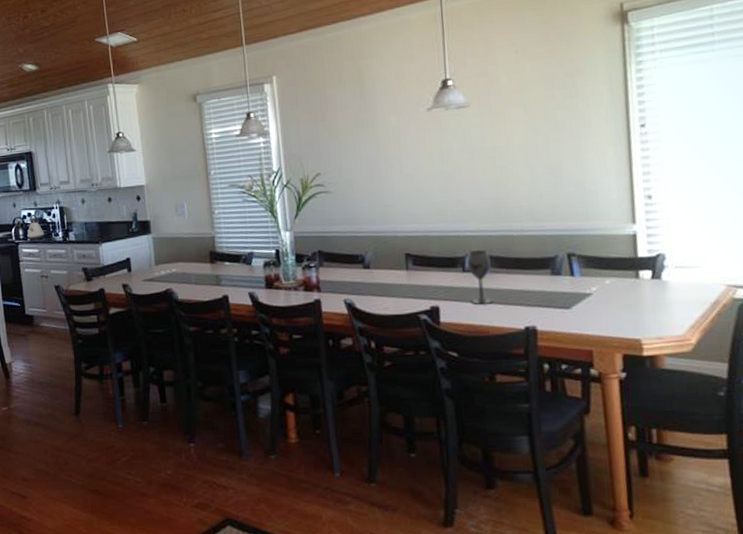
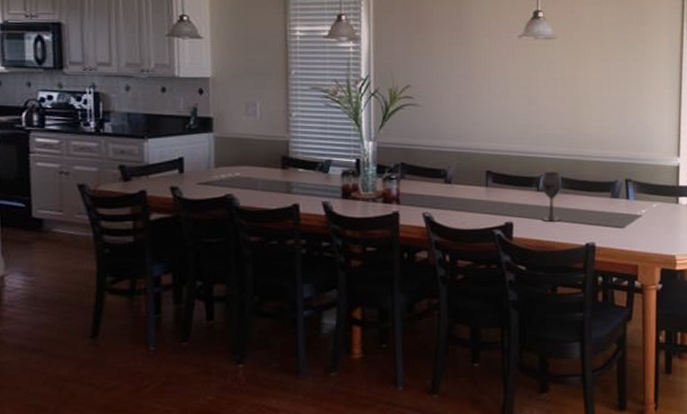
kettle: present [27,214,45,241] -> none [44,97,69,129]

